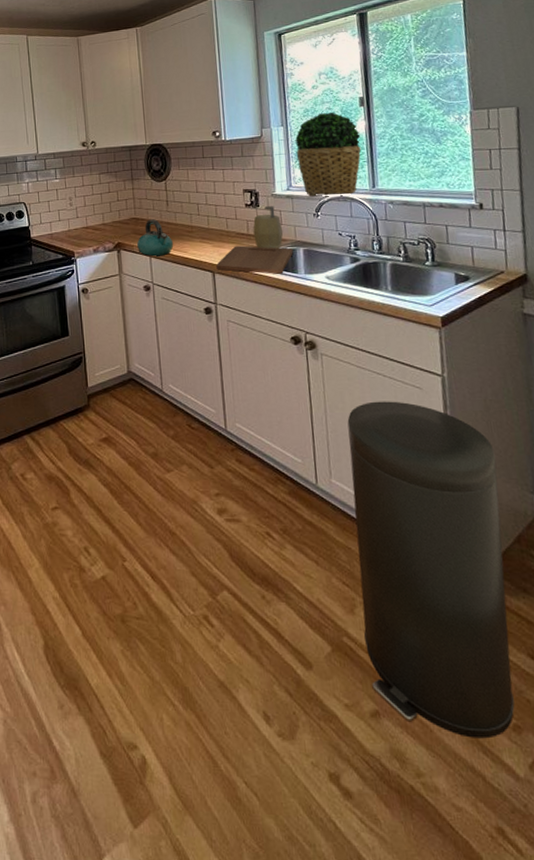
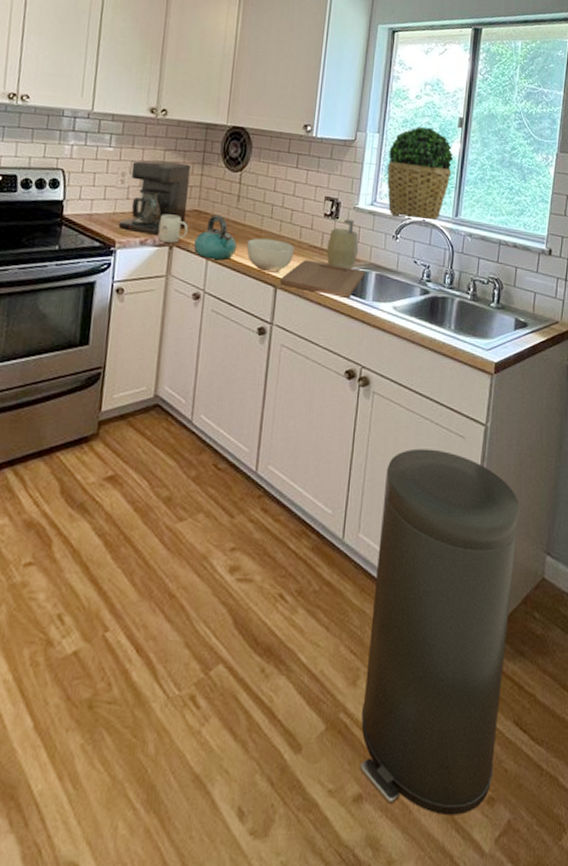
coffee maker: none [74,182,128,243] -> present [118,159,191,235]
mug: none [105,224,131,248] -> present [157,214,189,243]
bowl: none [181,232,225,261] -> present [246,238,296,273]

